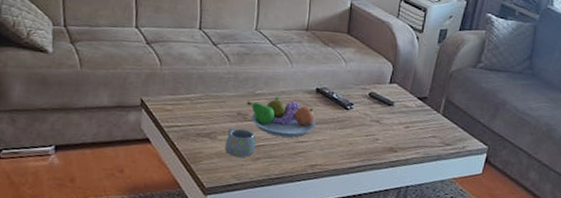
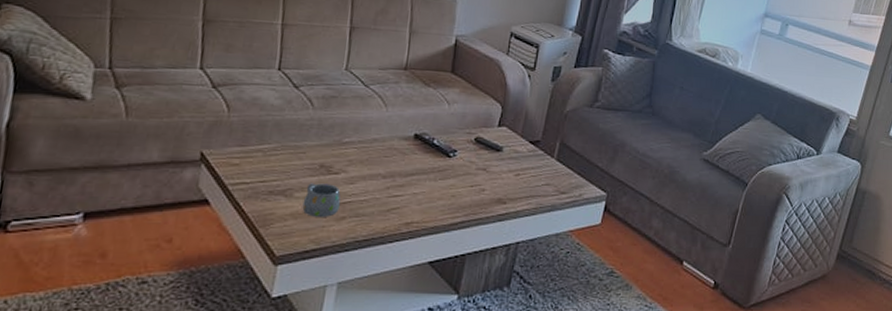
fruit bowl: present [246,94,317,138] -> none [331,142,414,192]

